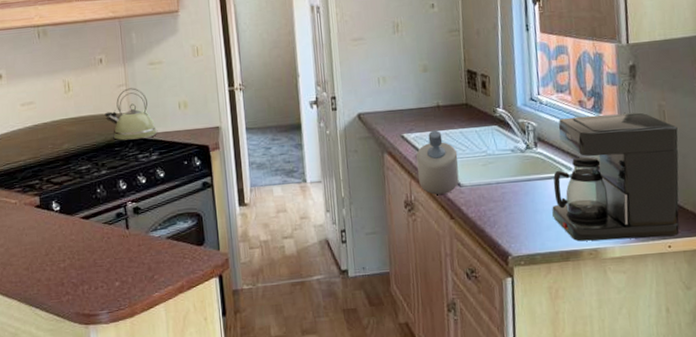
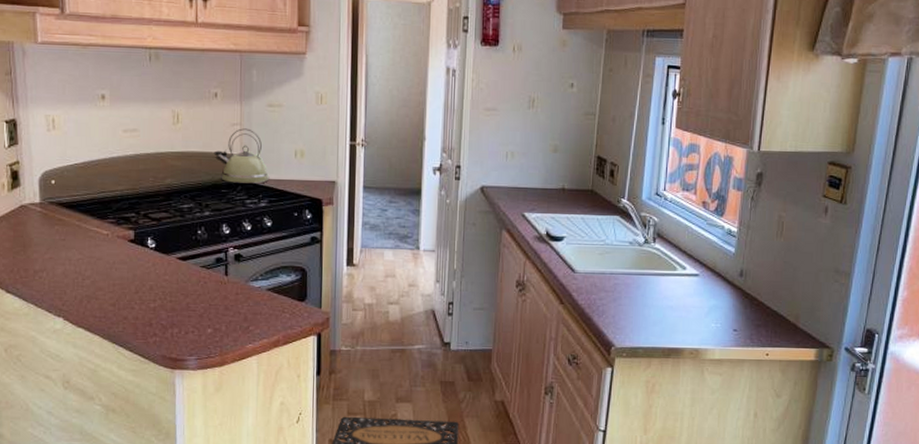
soap dispenser: present [416,130,459,195] -> none [534,213,576,278]
coffee maker: present [552,112,680,242] -> none [660,217,793,345]

